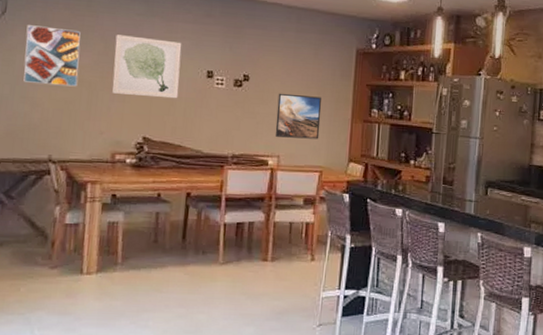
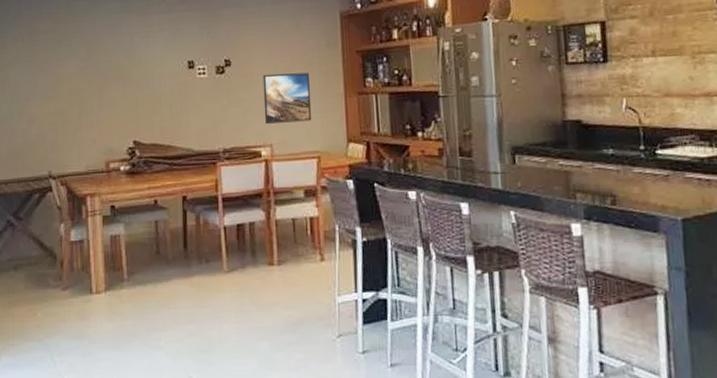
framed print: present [23,25,81,87] -> none [16,39,67,99]
wall art: present [112,34,182,99] -> none [97,35,163,99]

